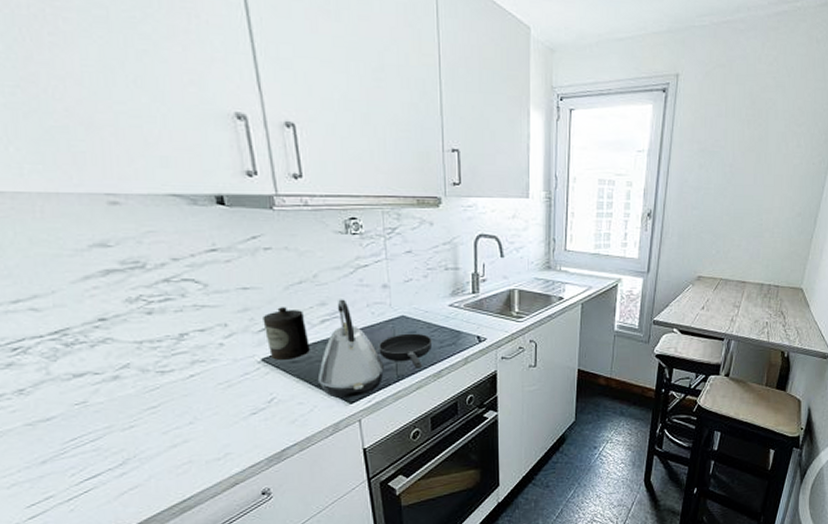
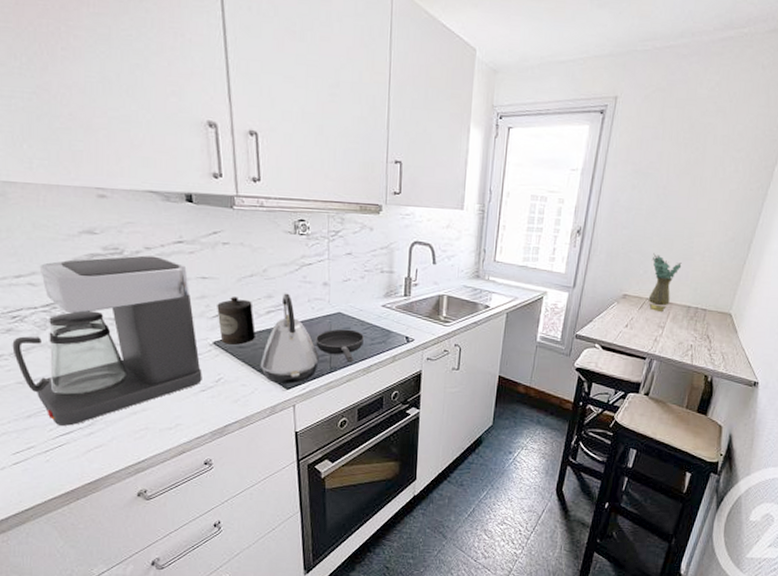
coffee maker: none [15,268,252,469] -> present [12,255,202,426]
vase: none [722,232,753,291] -> present [648,253,682,311]

